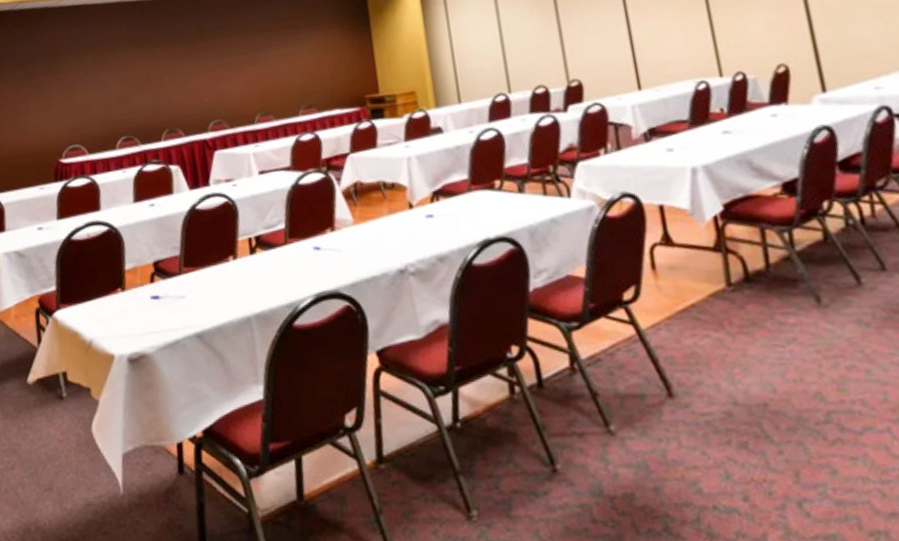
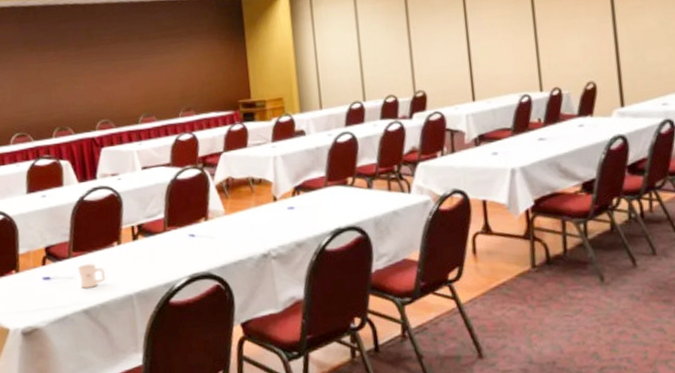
mug: none [189,280,221,309] -> present [78,263,106,289]

